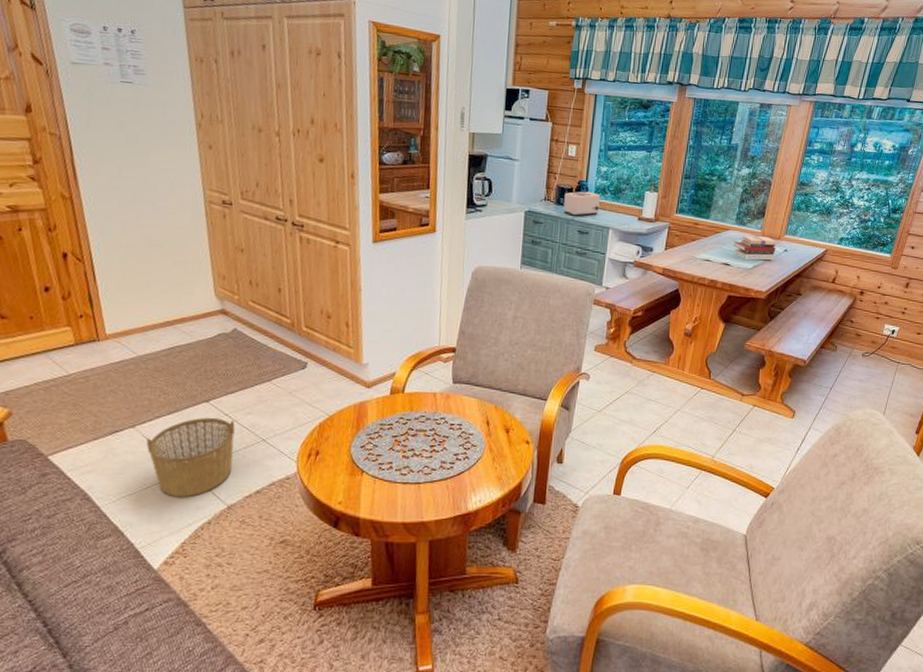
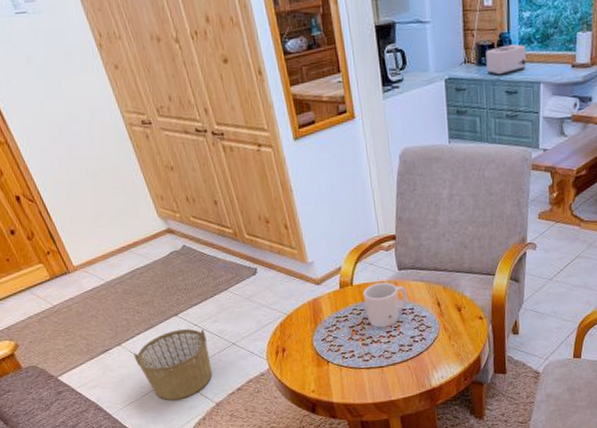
mug: none [412,394,459,441] -> present [363,282,408,328]

